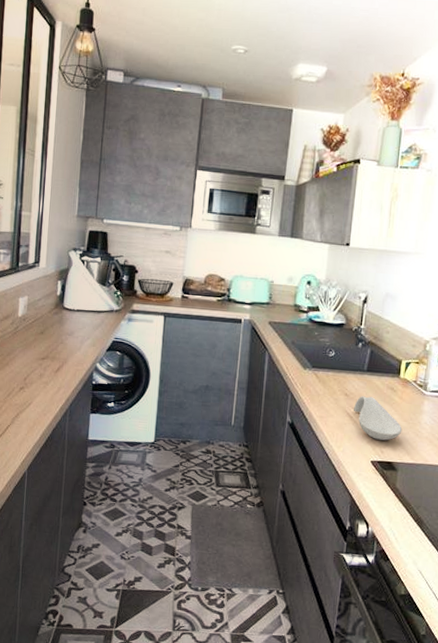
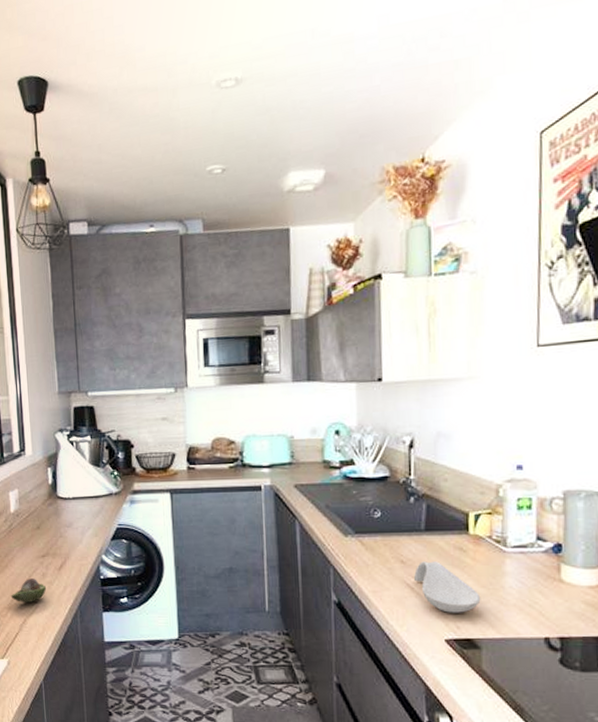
fruit: none [7,377,42,399] -> present [11,579,47,603]

